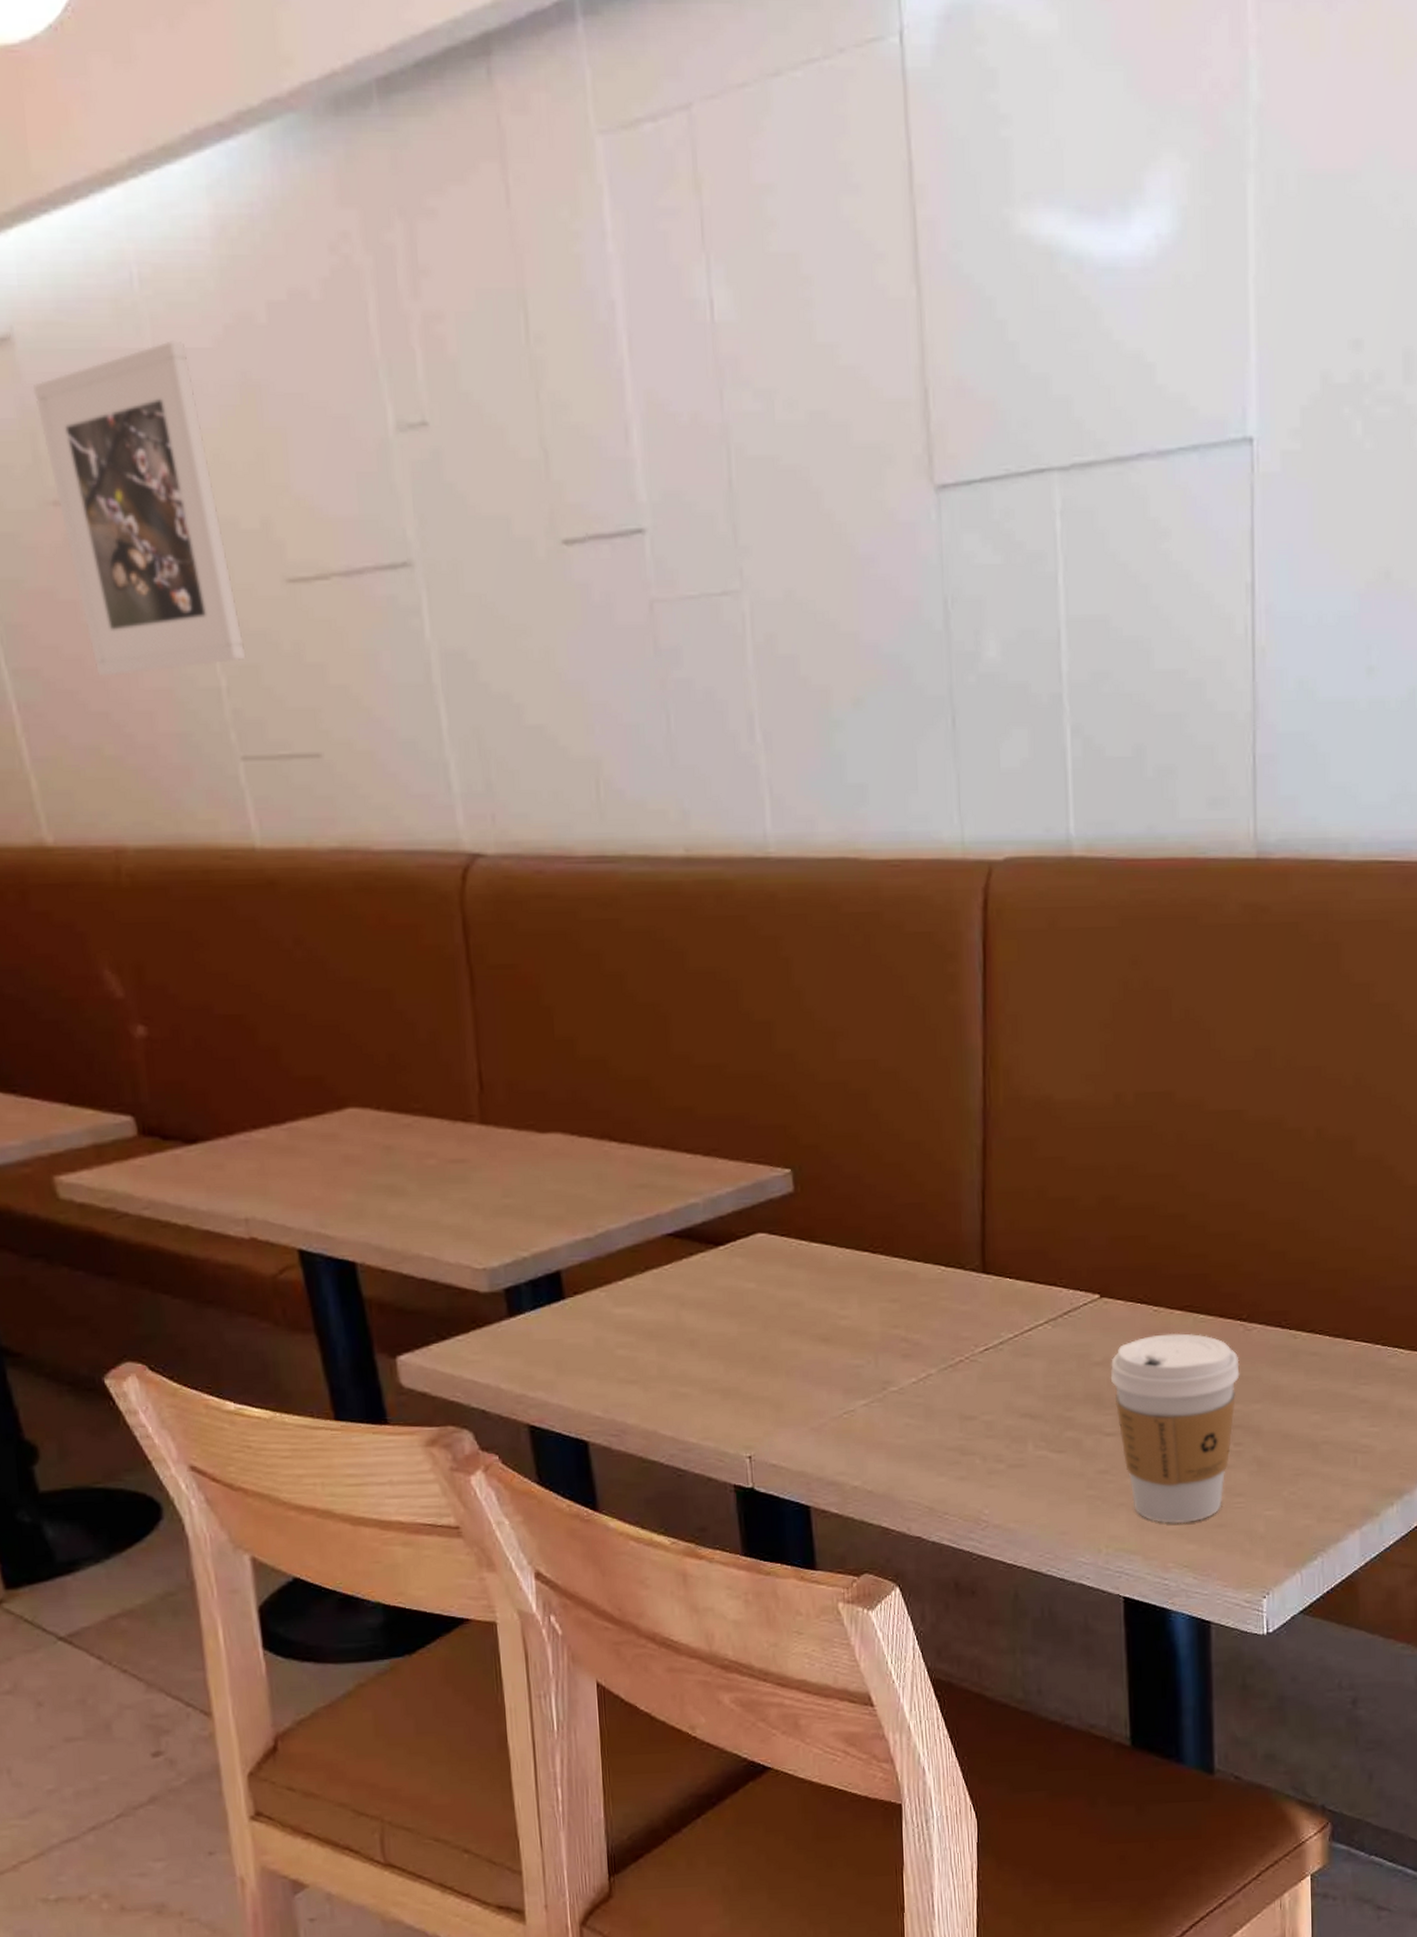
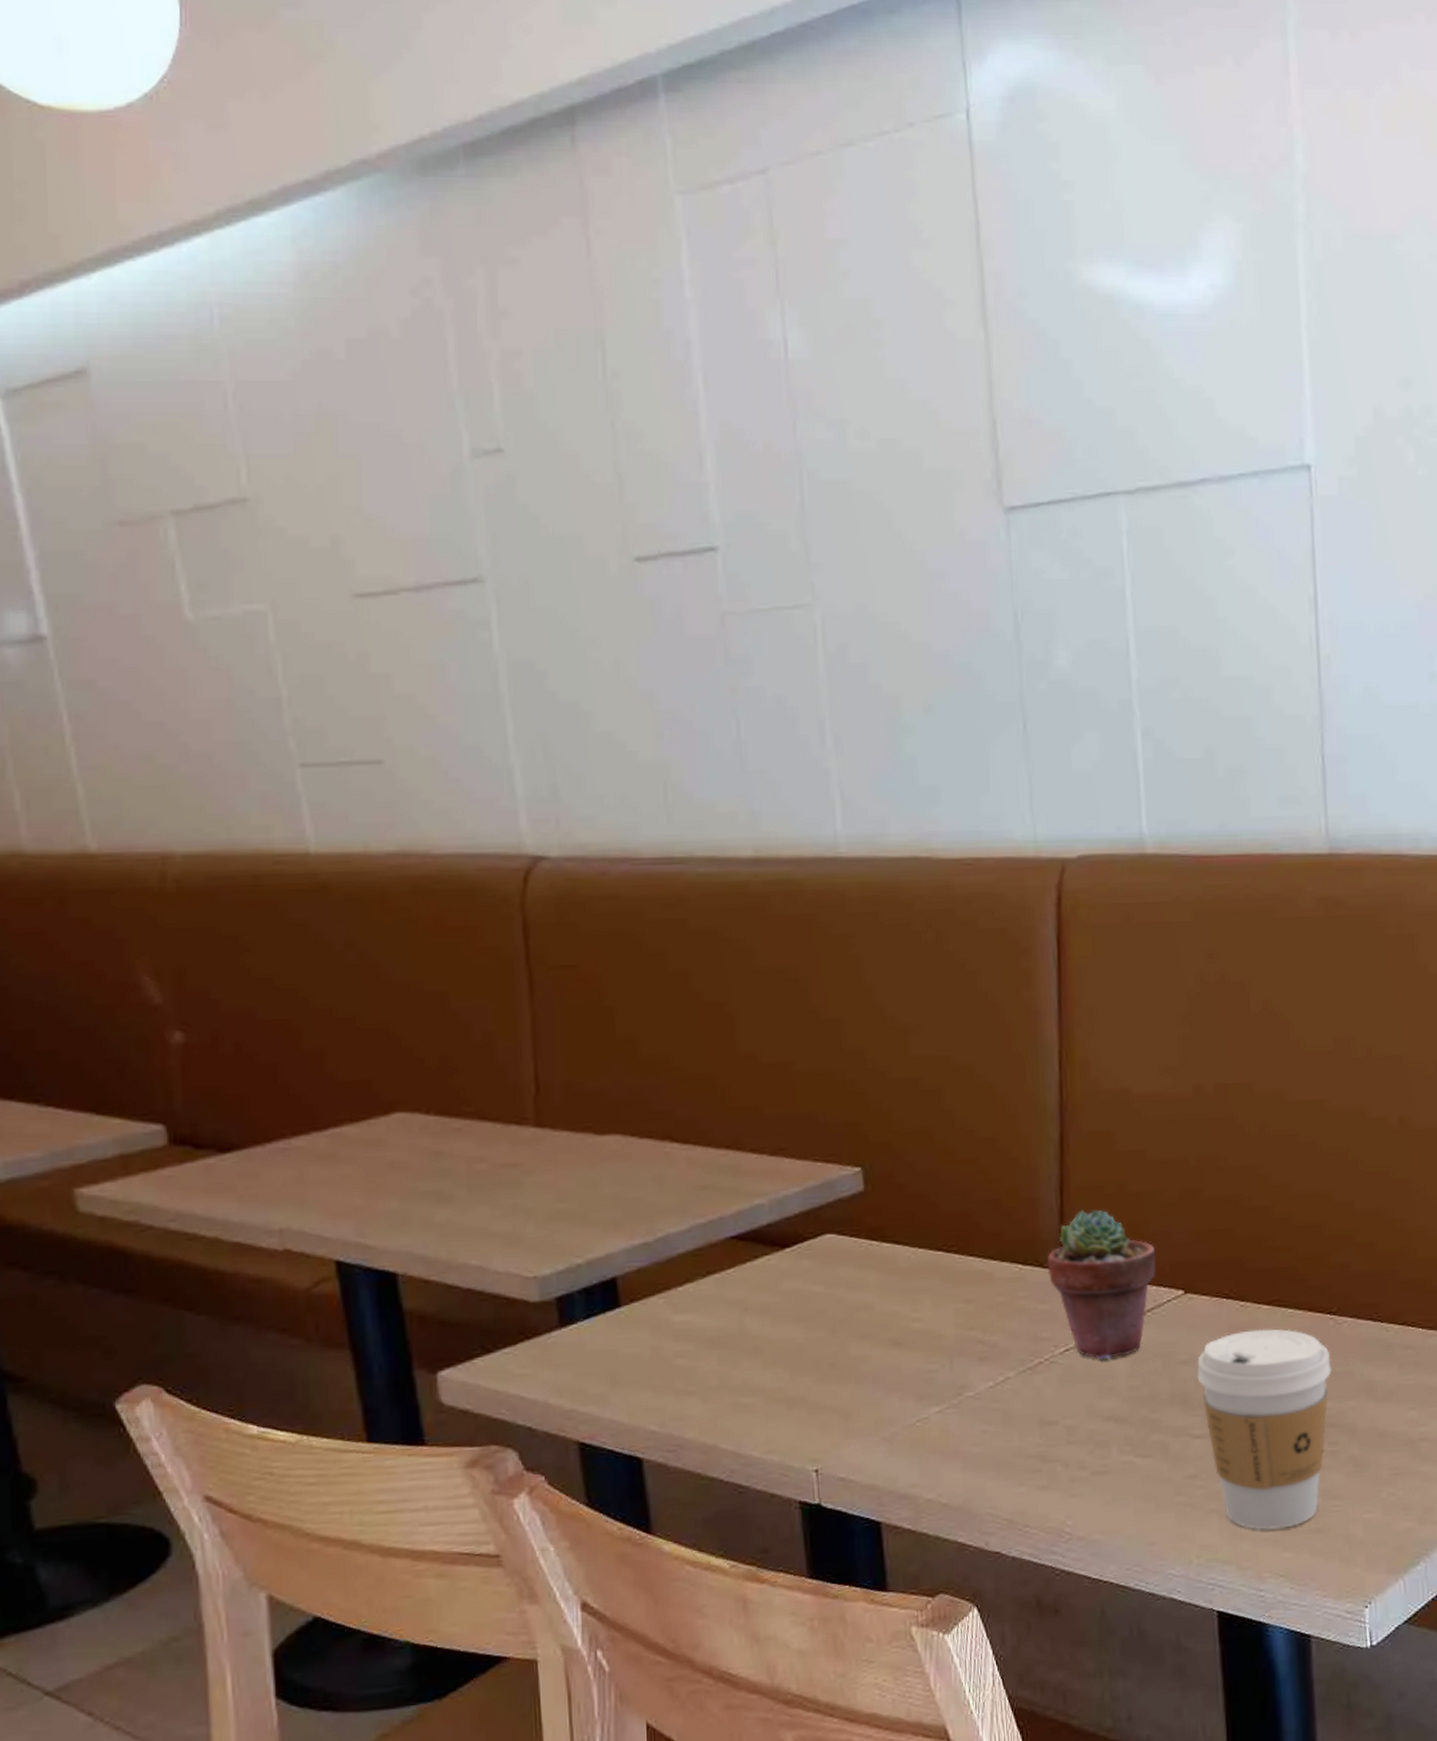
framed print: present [33,340,246,677] -> none [105,374,309,687]
potted succulent: none [968,1214,1073,1360] -> present [1047,1209,1156,1360]

